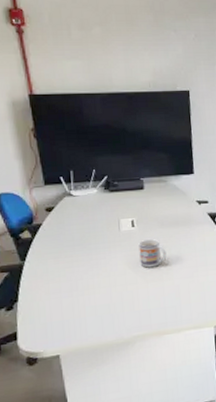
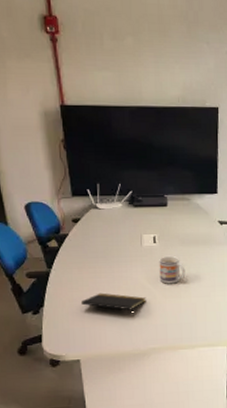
notepad: none [58,282,128,303] -> present [80,292,146,315]

